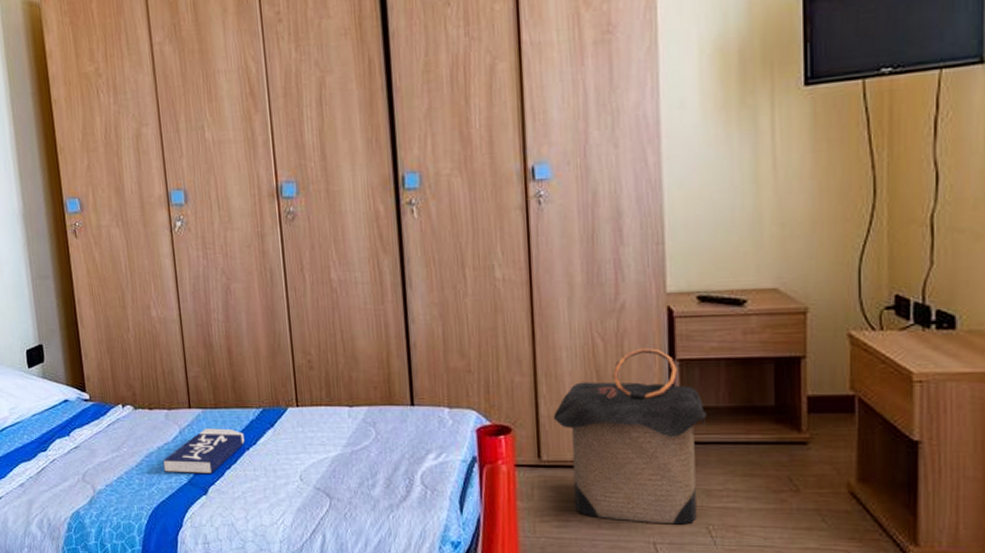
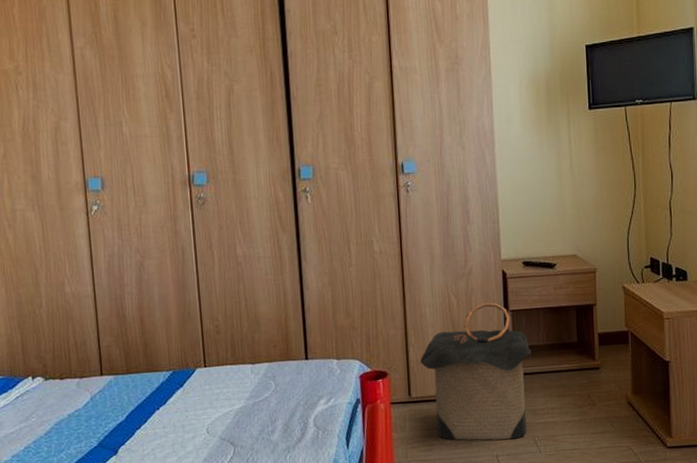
book: present [163,428,245,473] -> none [73,391,155,437]

